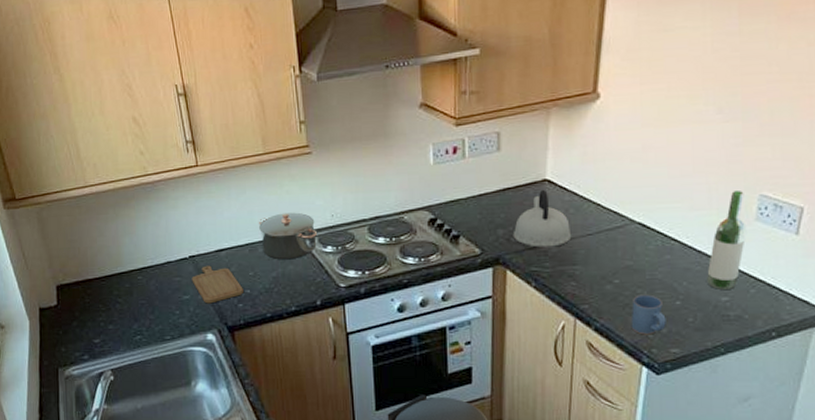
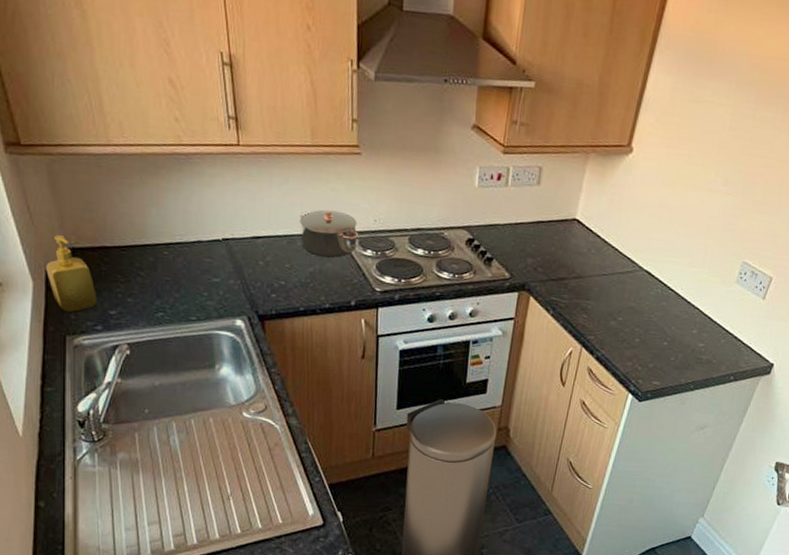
soap dispenser: none [39,274,83,345] -> present [46,234,98,312]
chopping board: present [192,265,243,304] -> none [223,251,278,290]
kettle: present [512,189,572,248] -> none [540,227,590,282]
mug: present [631,294,666,335] -> none [625,333,654,368]
wine bottle: present [707,191,747,289] -> none [690,255,731,337]

